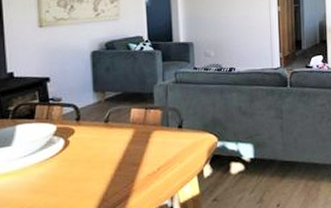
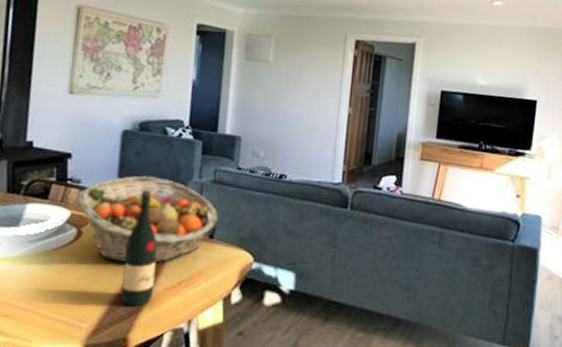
fruit basket: none [61,85,183,161] -> present [77,175,218,263]
wine bottle: none [109,97,137,194] -> present [121,189,157,306]

